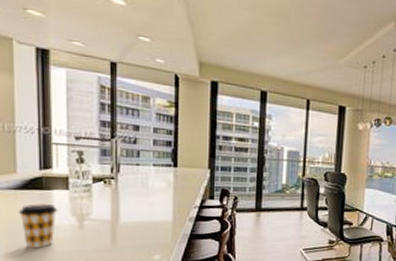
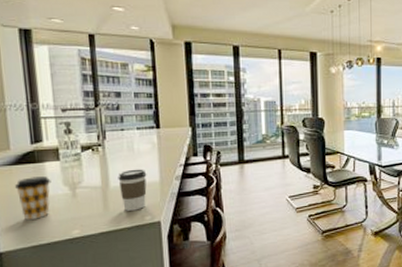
coffee cup: none [129,206,160,249] -> present [118,169,147,211]

